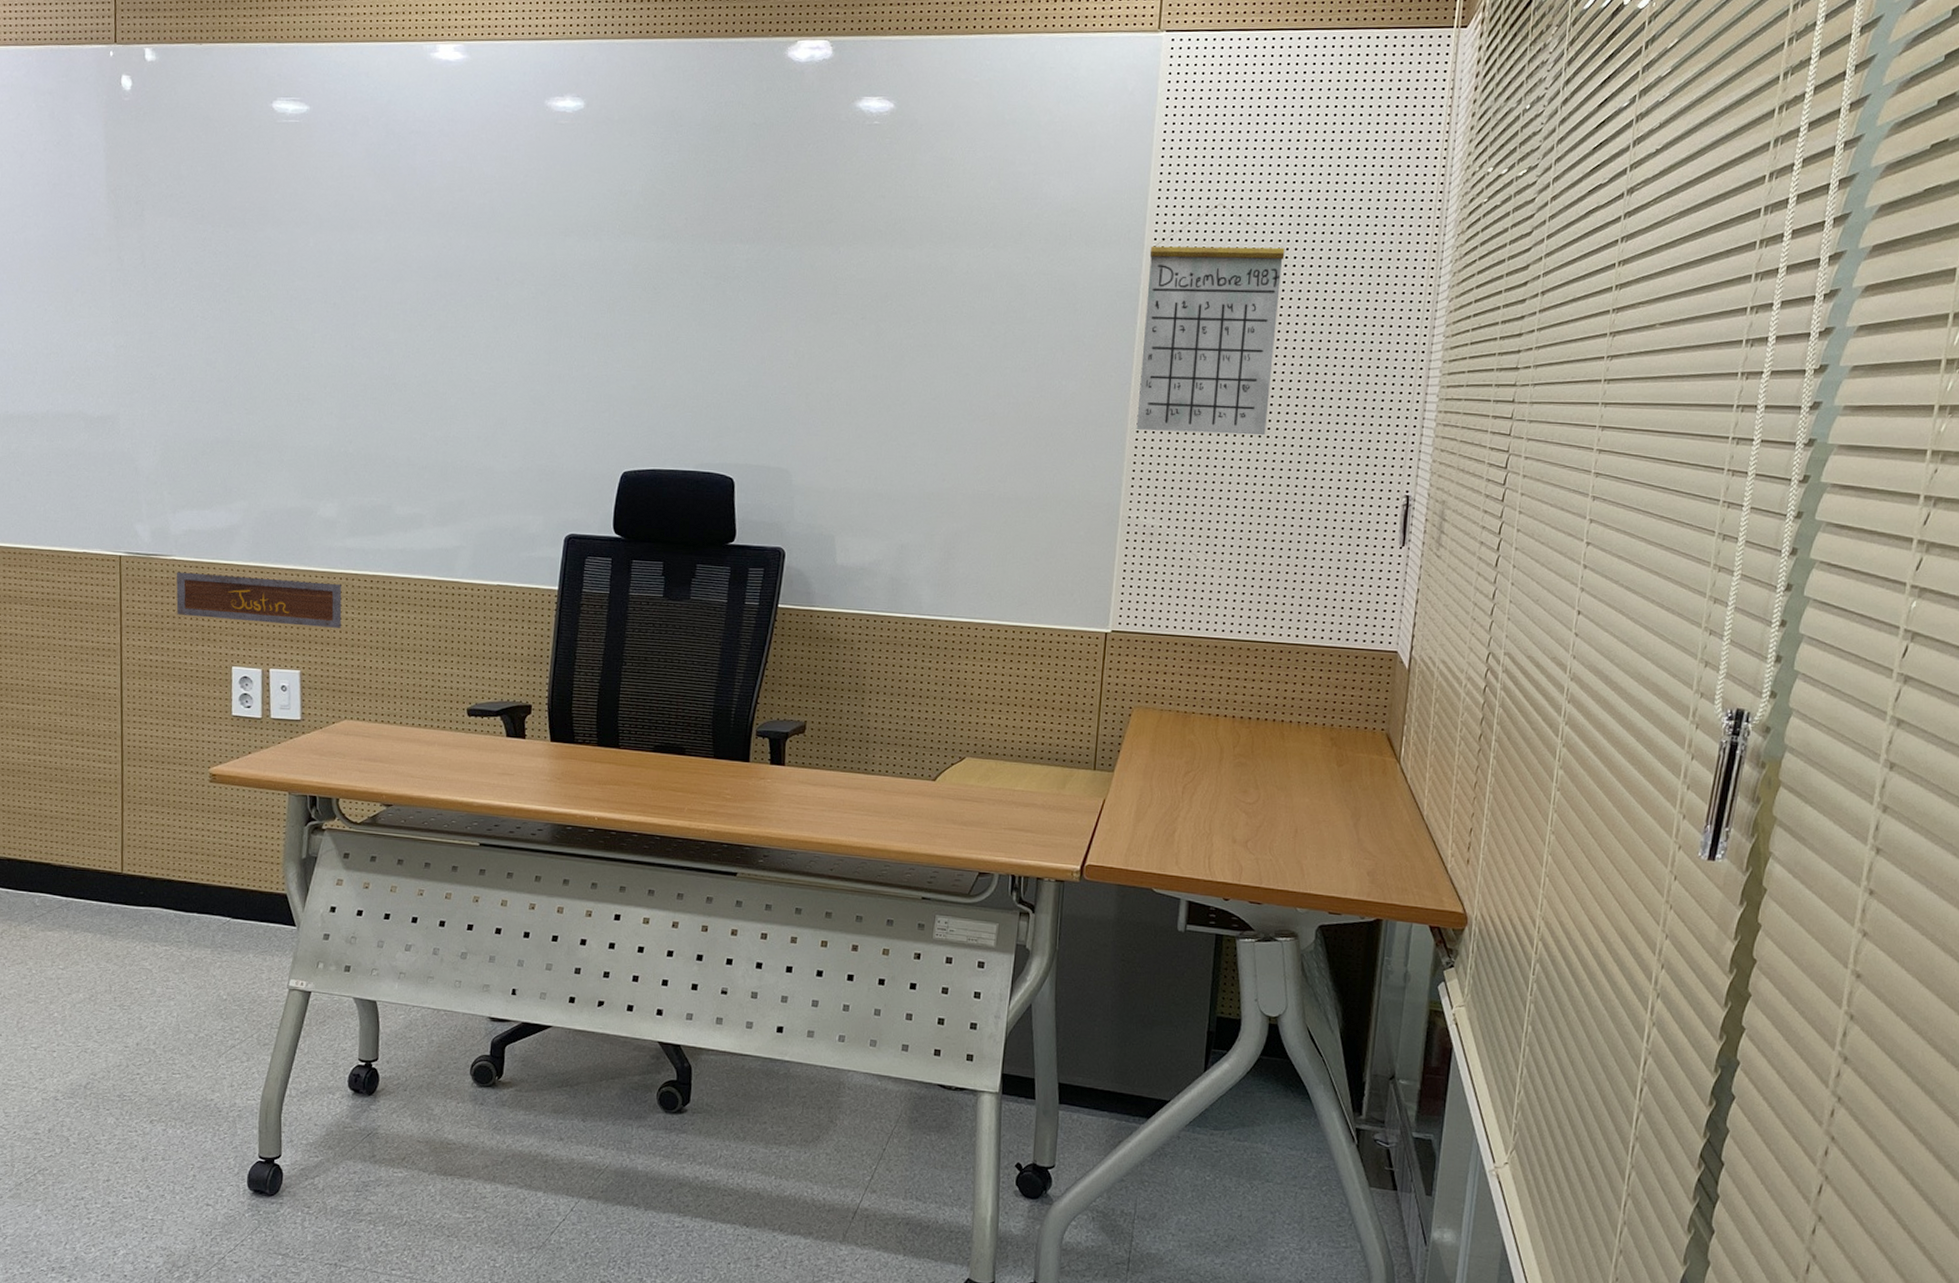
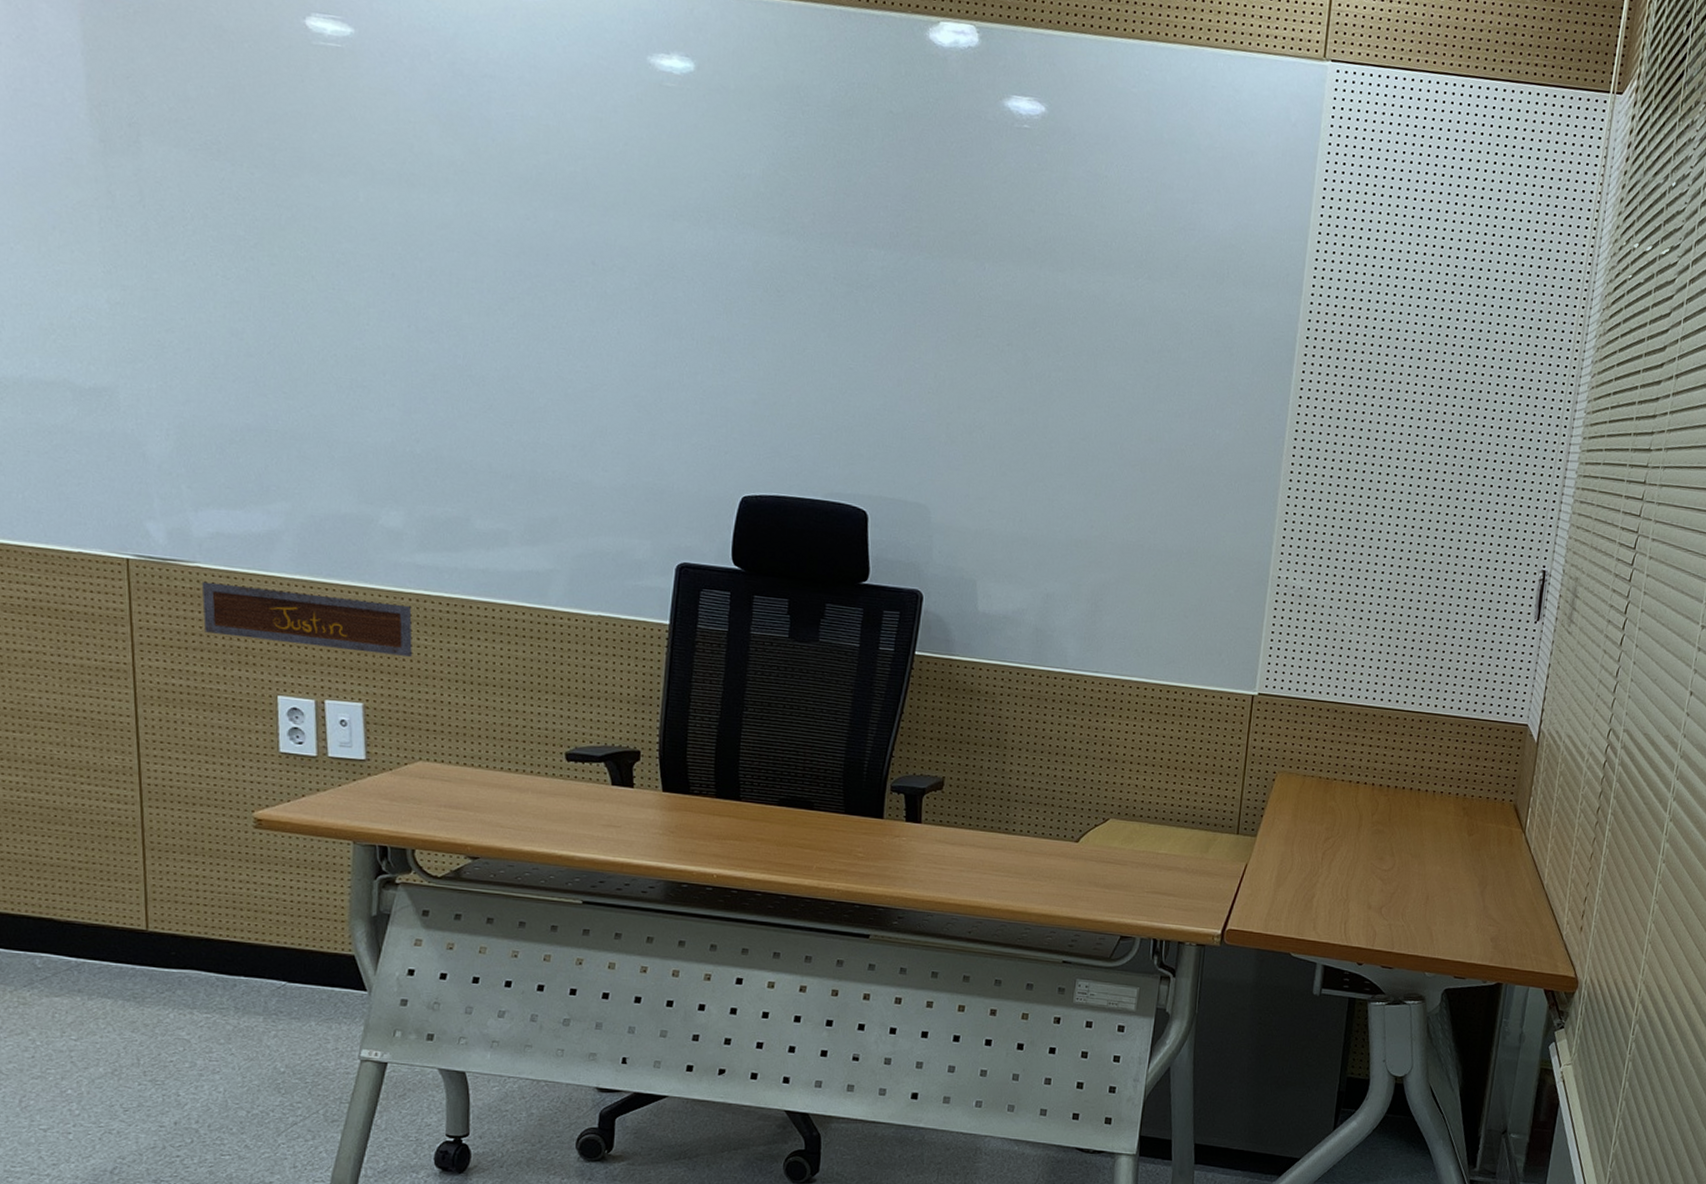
calendar: present [1136,203,1285,436] -> none [1288,254,1440,501]

